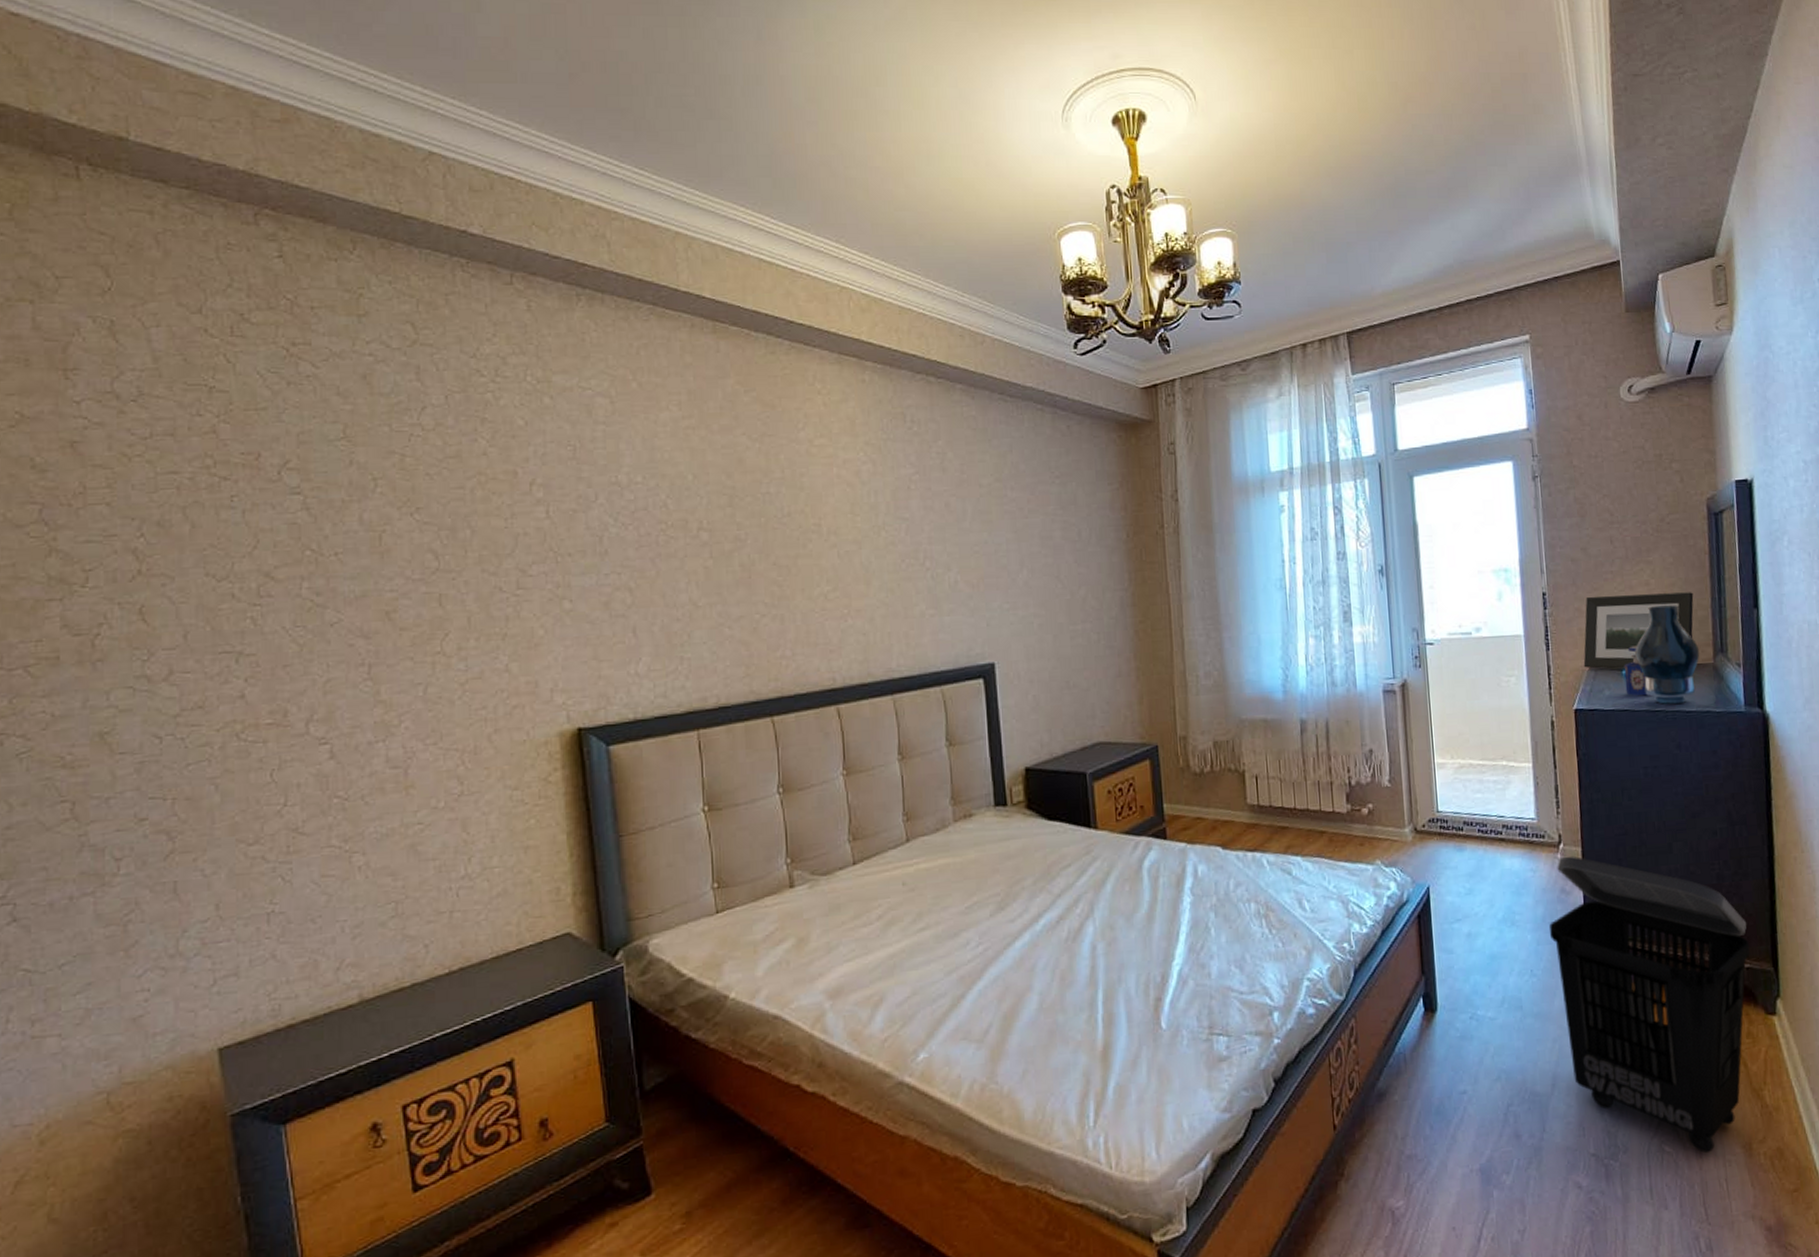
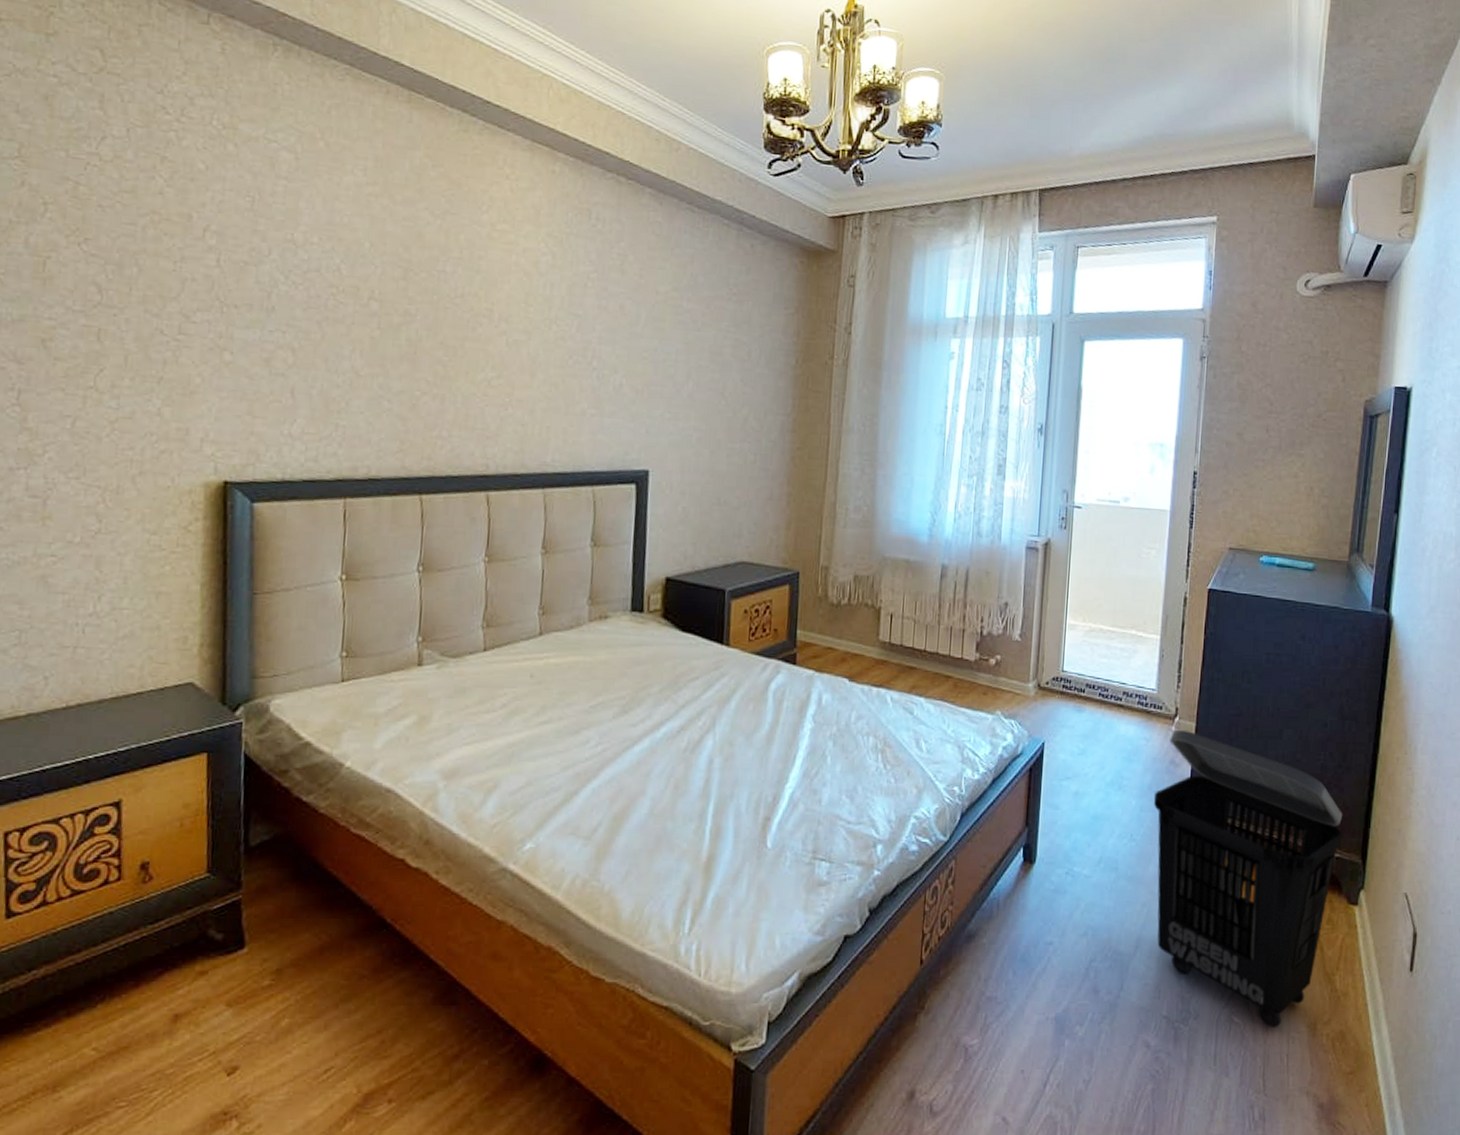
picture frame: present [1583,592,1694,669] -> none [1223,481,1339,555]
perfume bottle: present [1624,646,1649,696] -> none [1260,534,1282,585]
vase: present [1635,605,1700,704] -> none [1274,498,1337,596]

